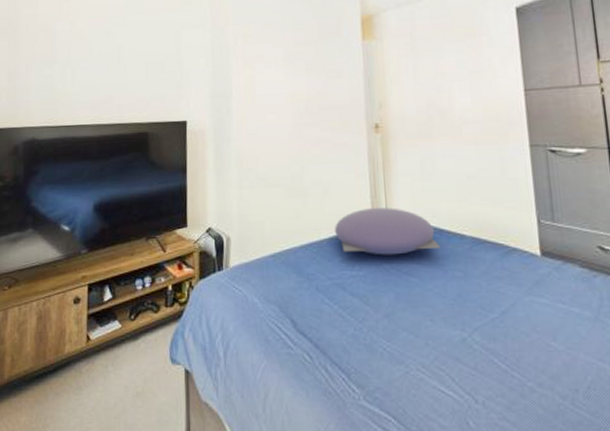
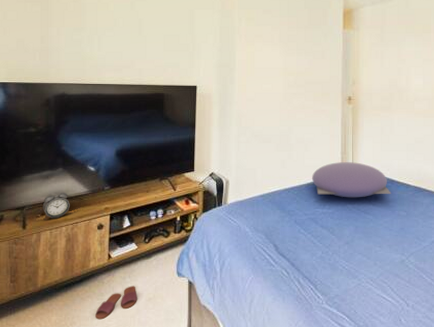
alarm clock: none [10,259,42,294] -> present [42,193,71,221]
slippers: none [72,376,123,421] -> present [95,286,137,320]

